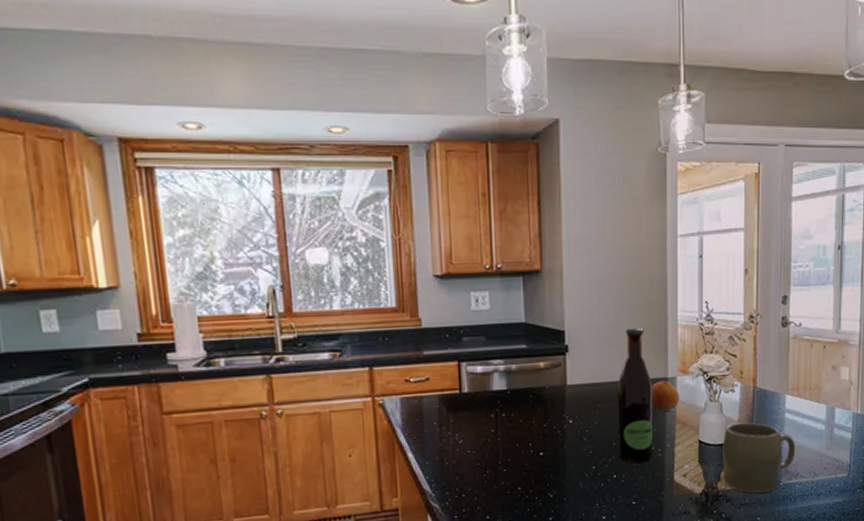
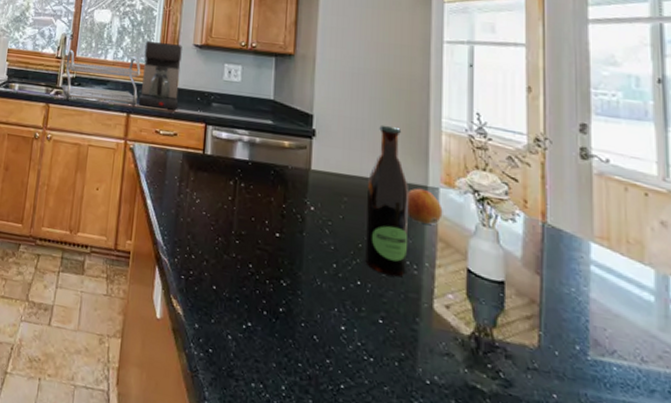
dish rack: none [279,300,380,367] -> present [61,49,141,106]
coffee maker: none [376,278,427,355] -> present [138,41,182,110]
mug: present [723,422,796,493] -> none [500,259,609,364]

